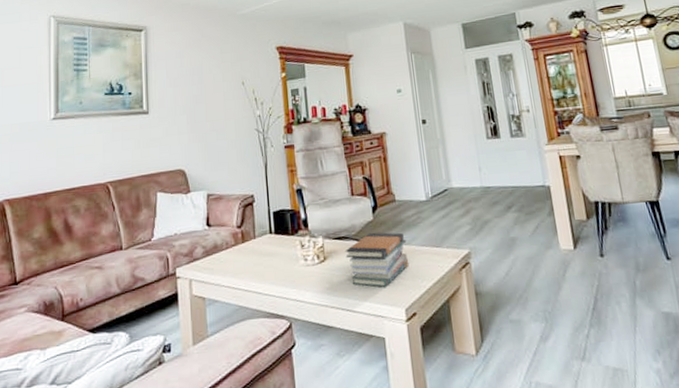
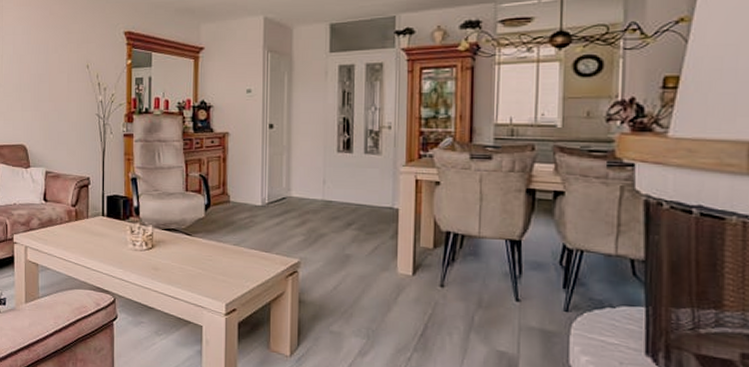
book stack: present [345,232,409,287] -> none [173,228,236,281]

